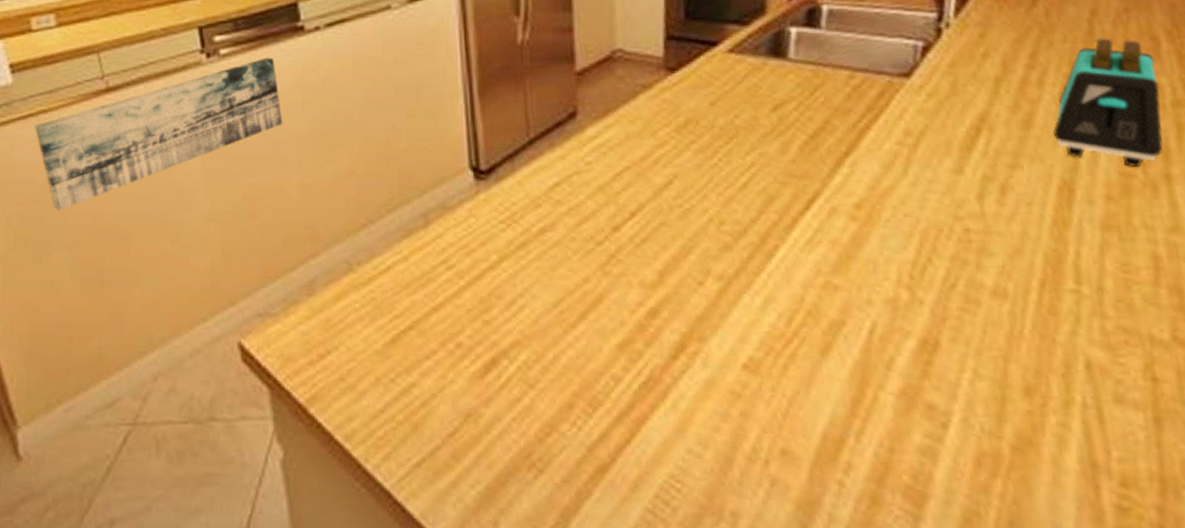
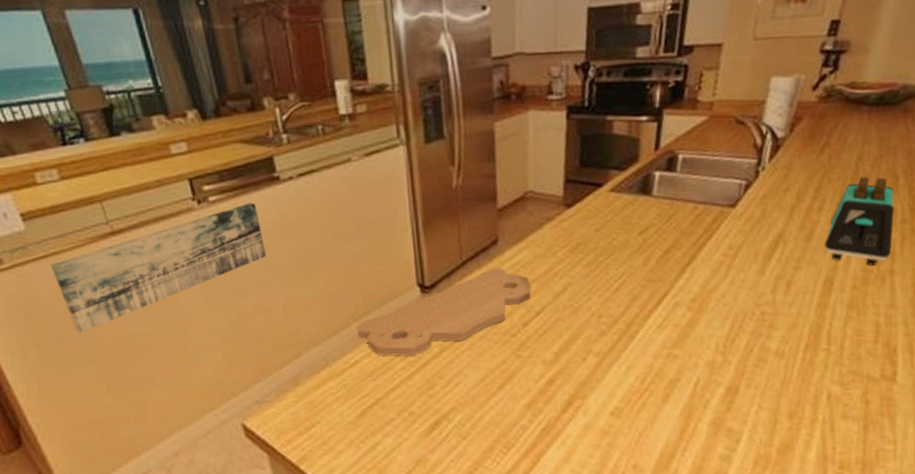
cutting board: none [390,149,622,265] -> present [356,267,531,357]

